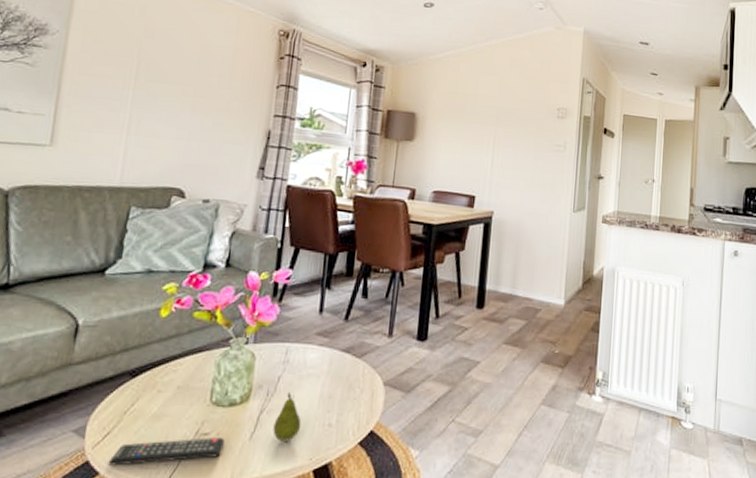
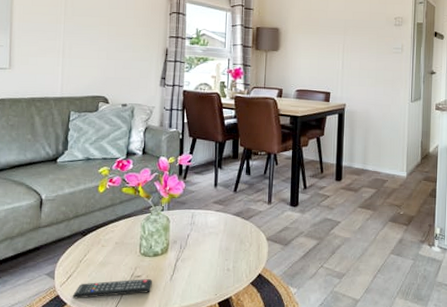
fruit: present [273,392,302,441] -> none [187,245,207,282]

